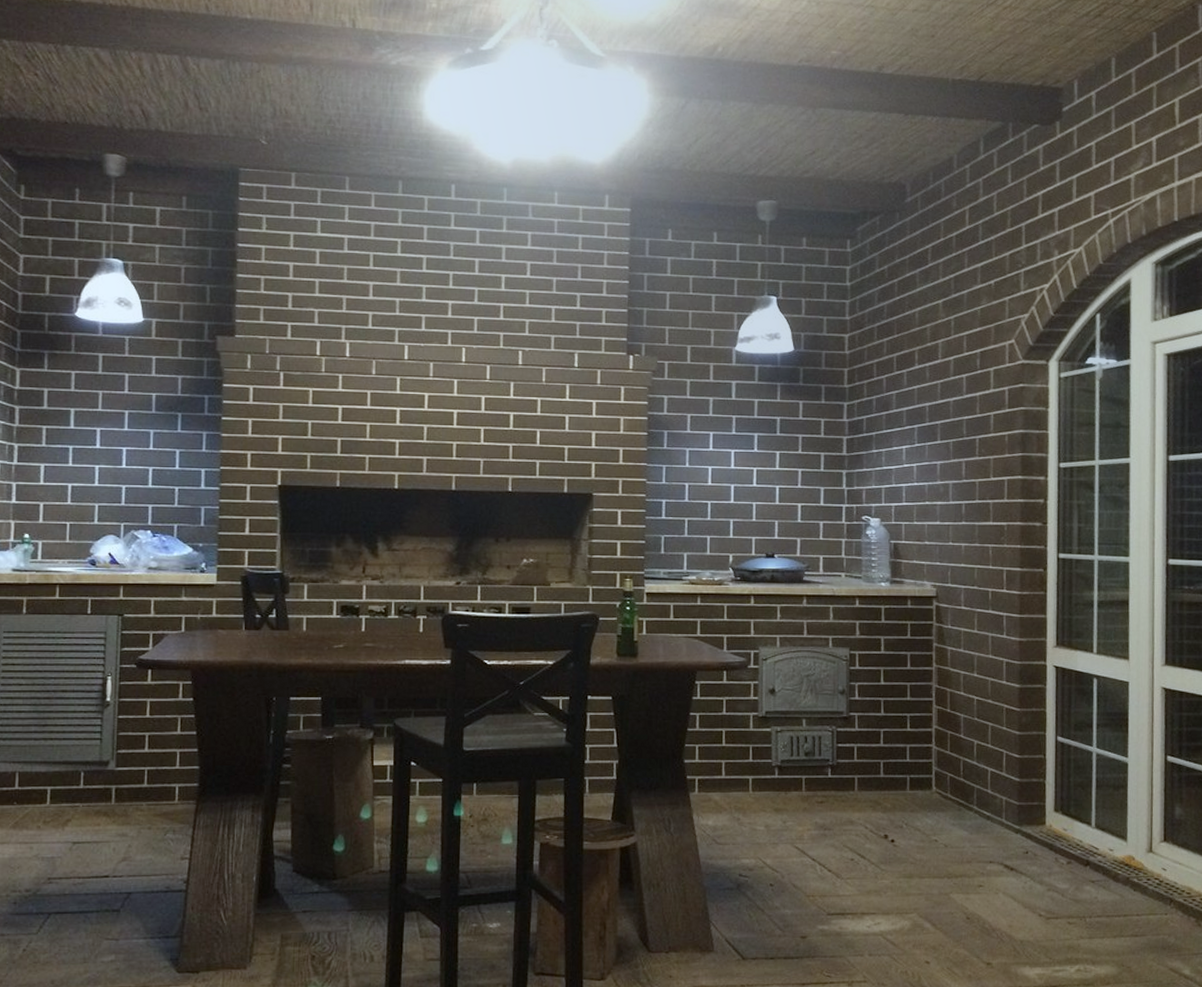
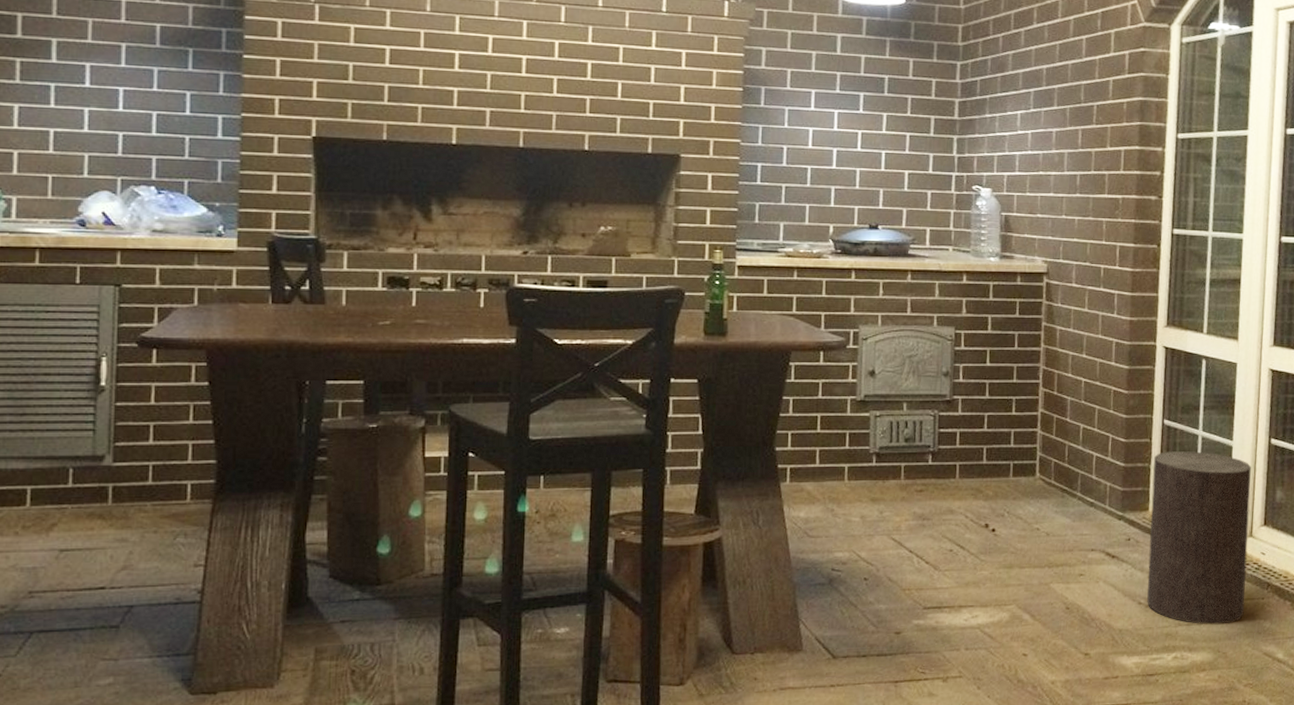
stool: none [1047,767,1149,939] -> present [1147,451,1251,625]

